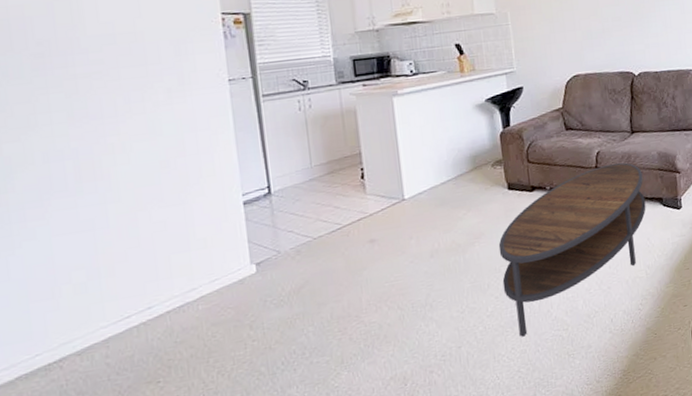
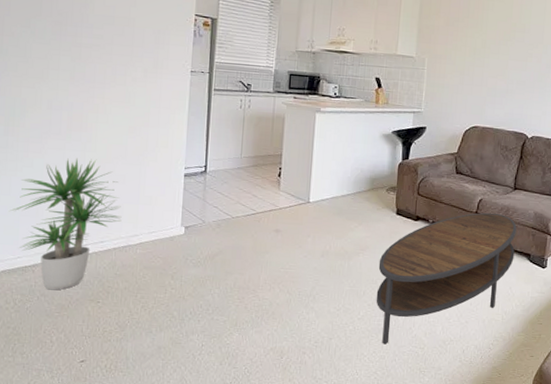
potted plant: none [13,209,171,385] -> present [10,158,122,290]

